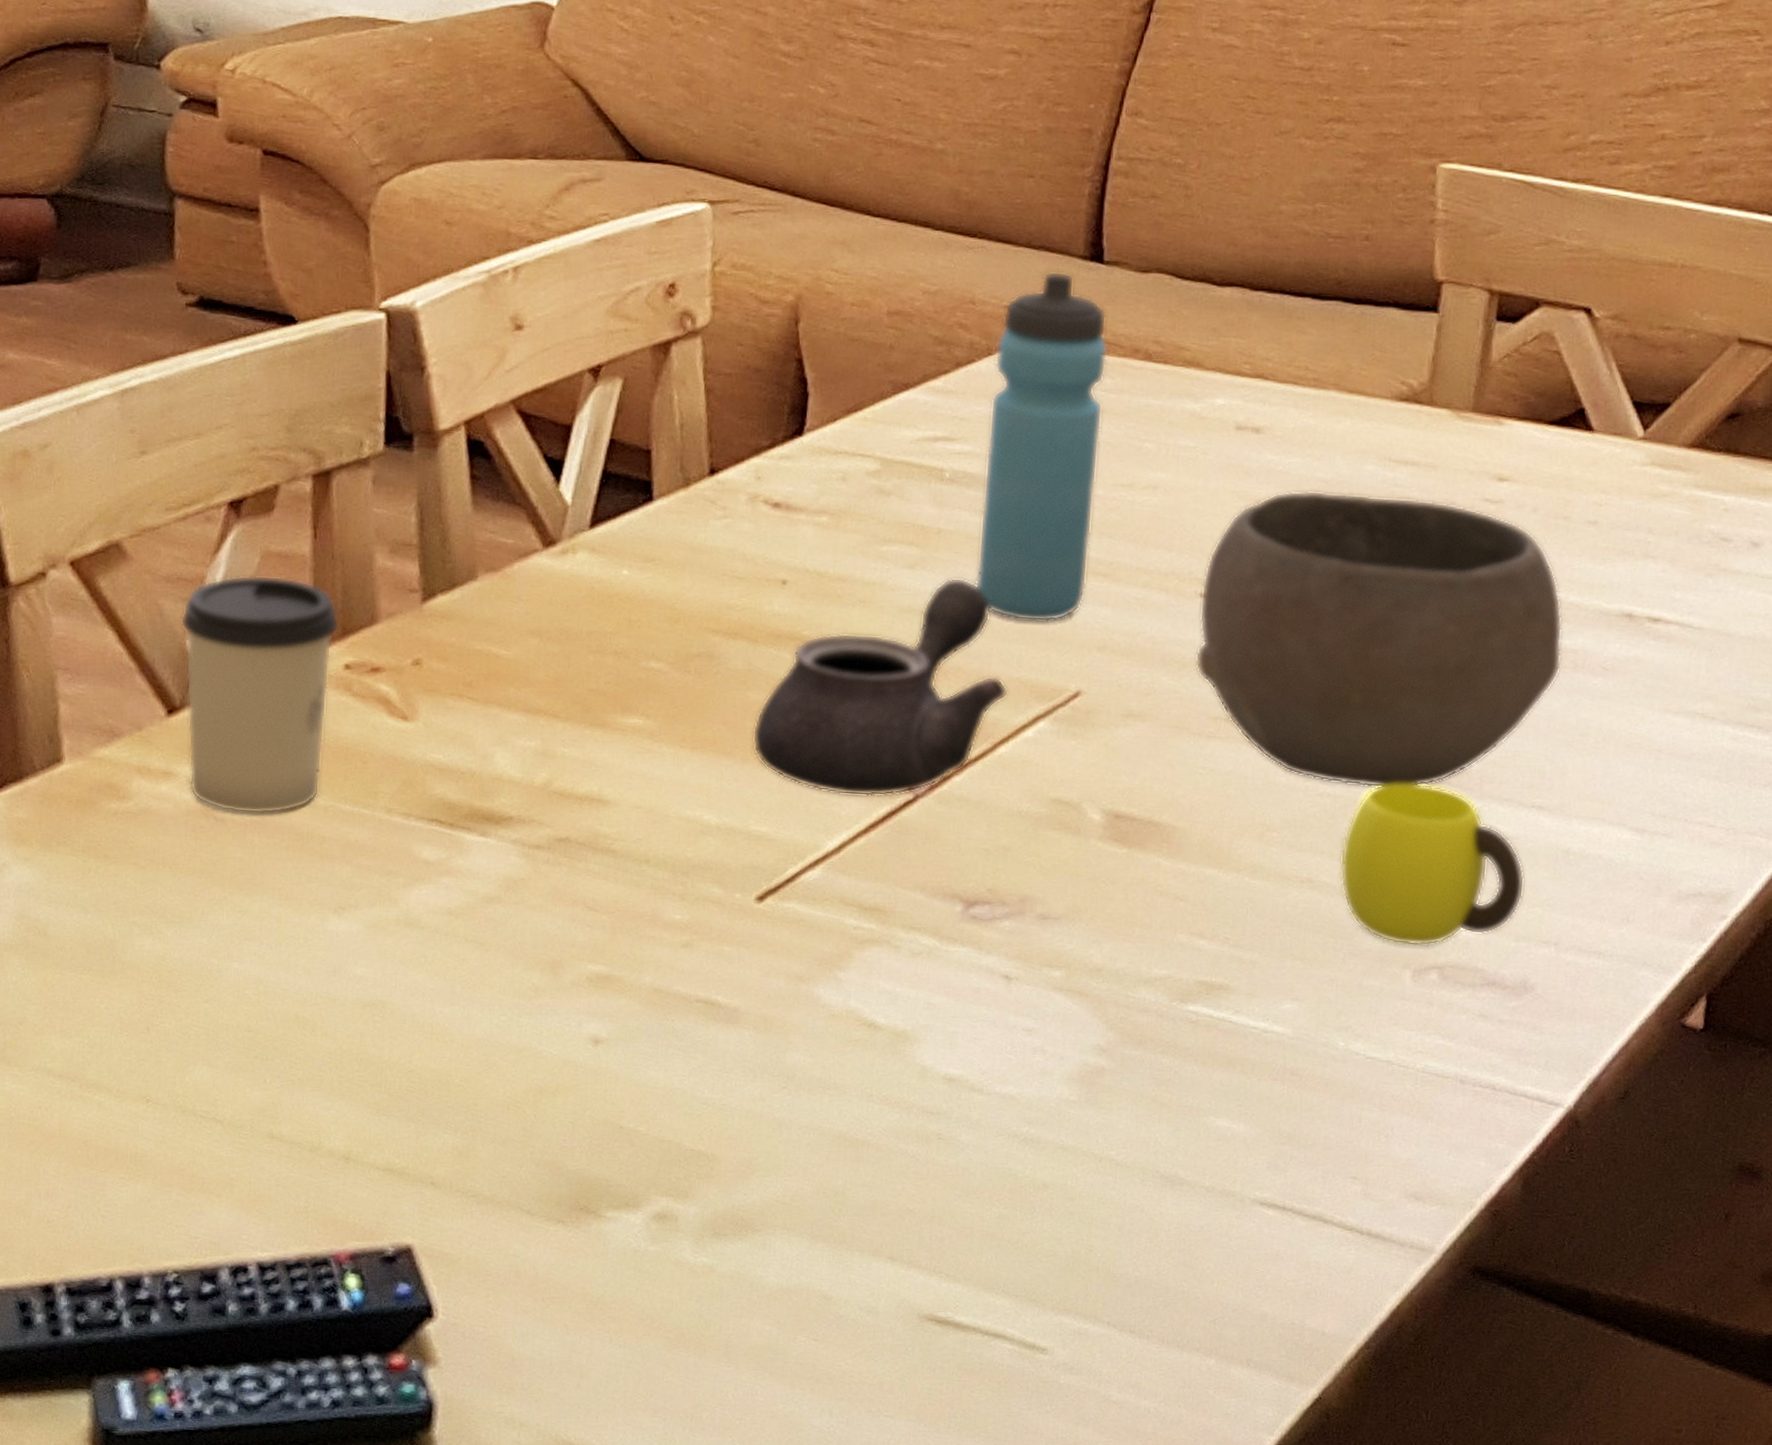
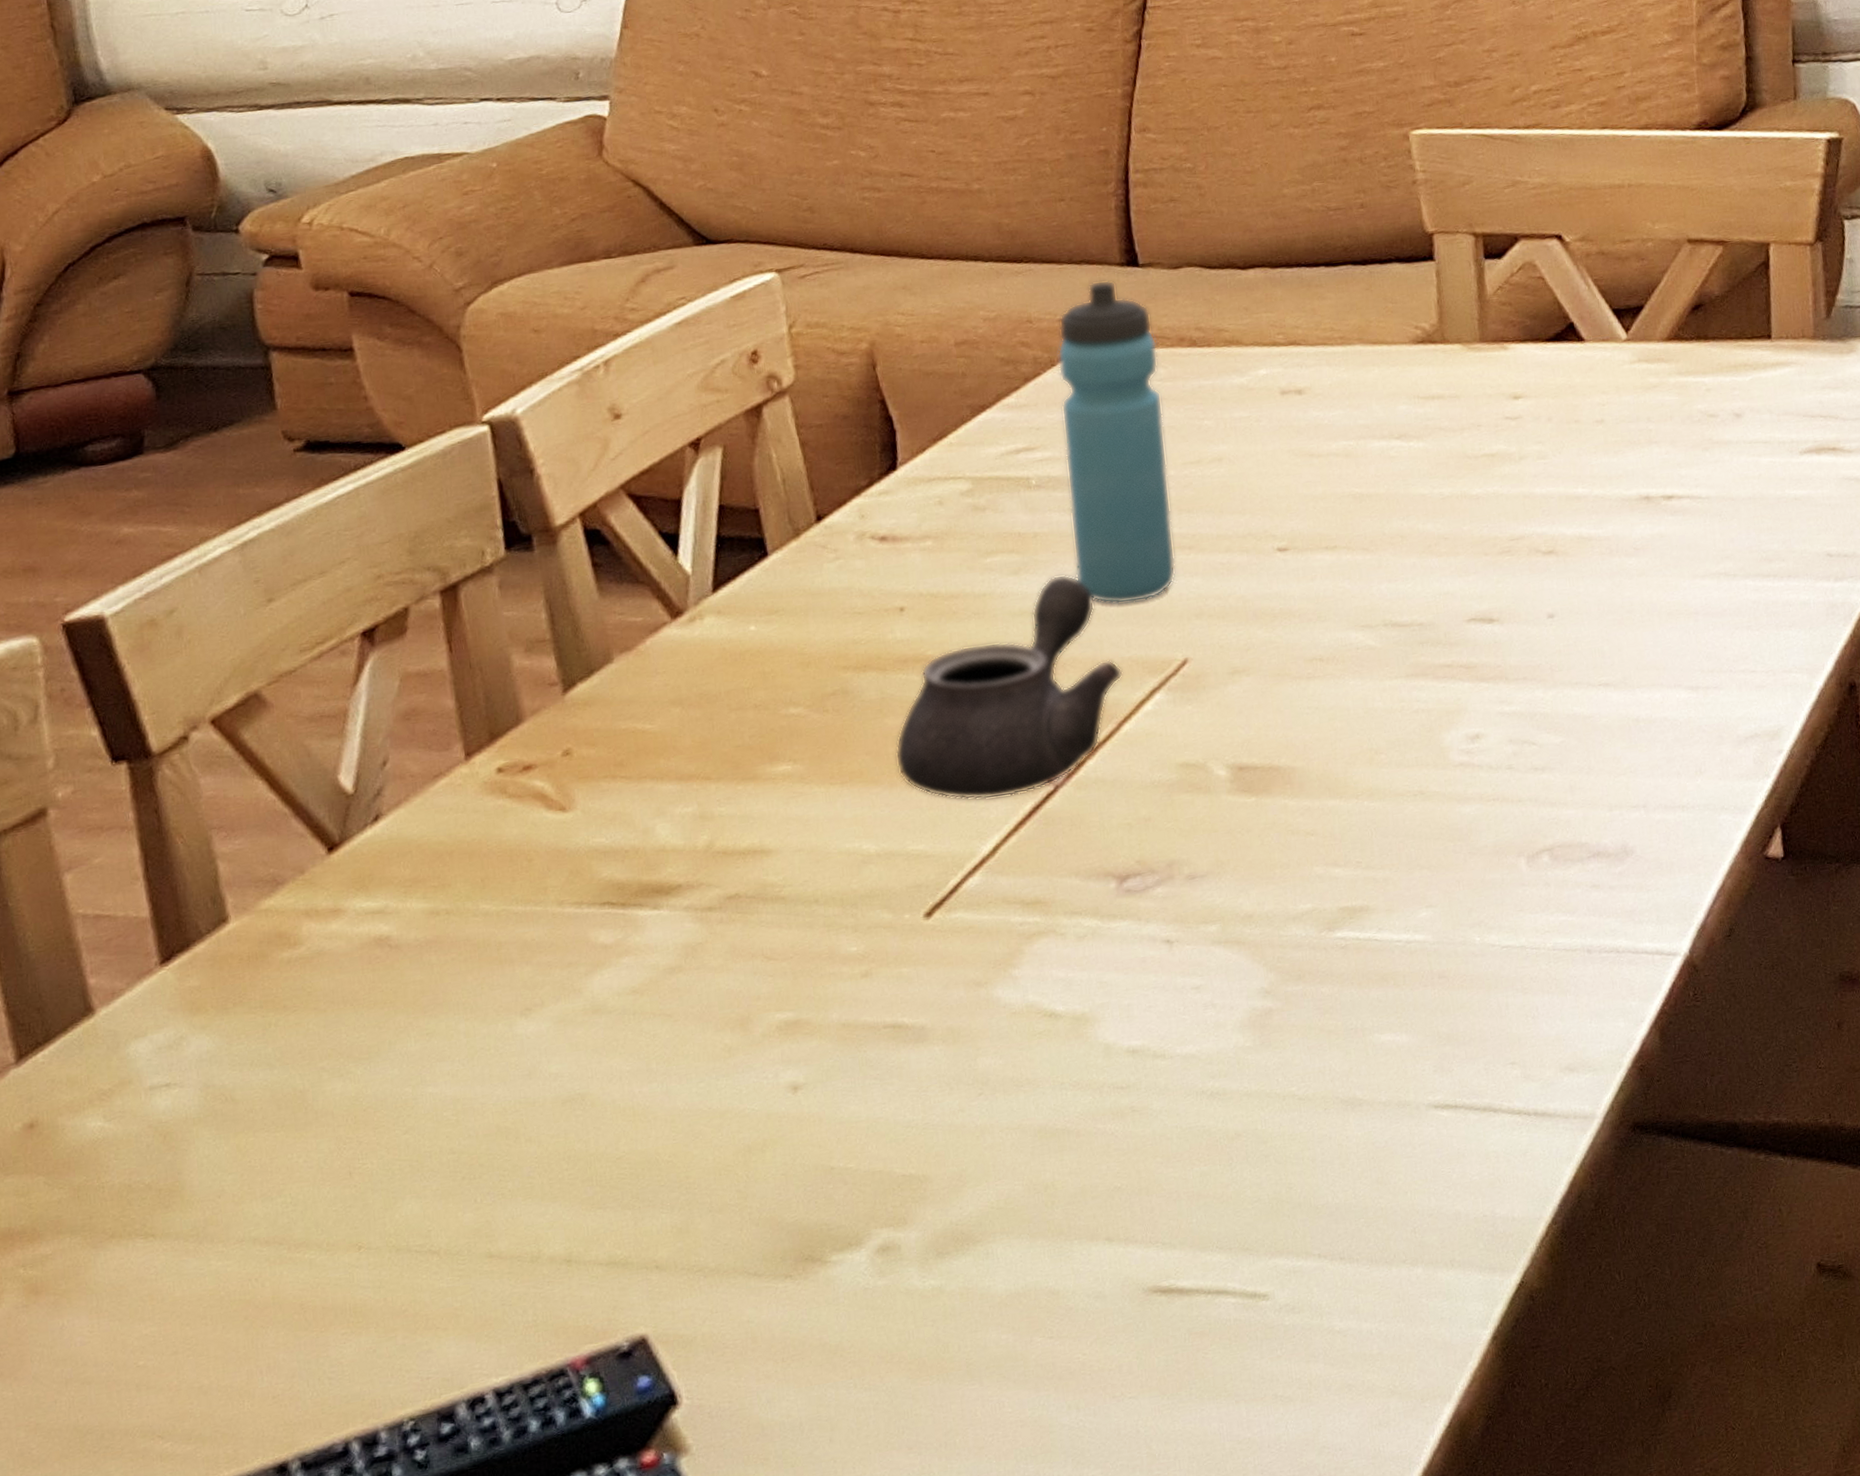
cup: present [180,575,340,815] -> none [328,694,490,937]
bowl: present [1195,490,1563,788] -> none [1277,427,1599,699]
cup: present [1339,783,1525,946] -> none [1443,682,1608,836]

